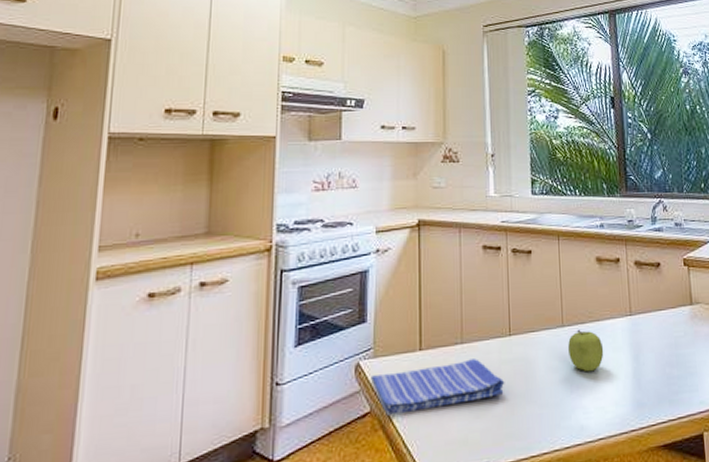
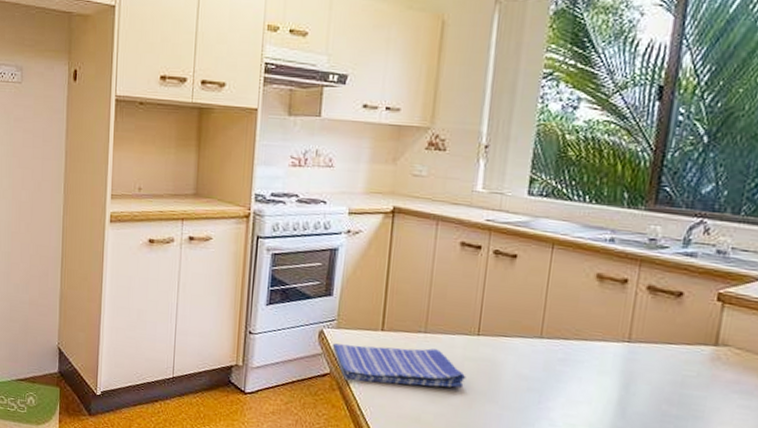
fruit: present [568,329,604,372] -> none [543,344,587,389]

